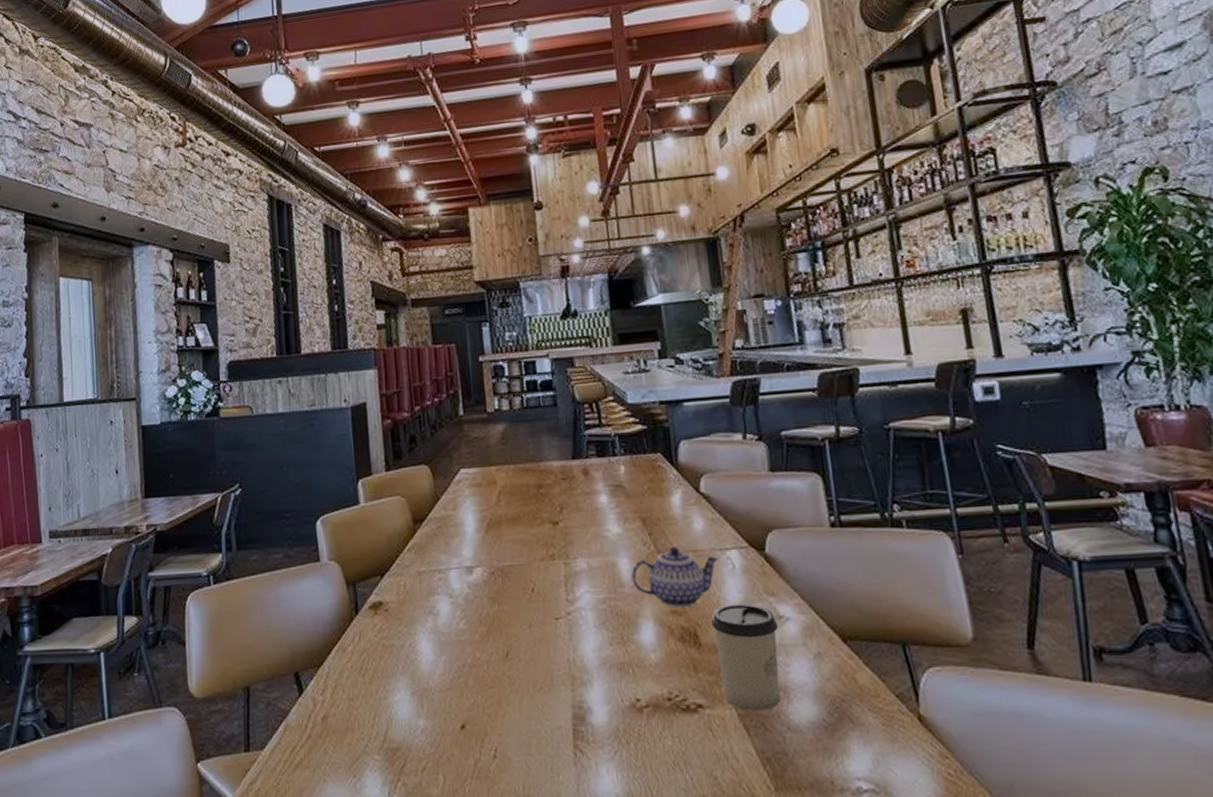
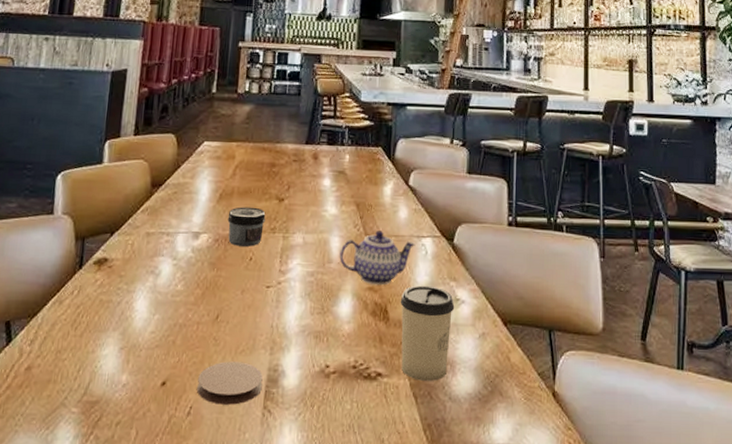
coaster: none [498,700,569,746] -> present [197,361,263,405]
jar: none [499,534,542,578] -> present [227,207,266,247]

